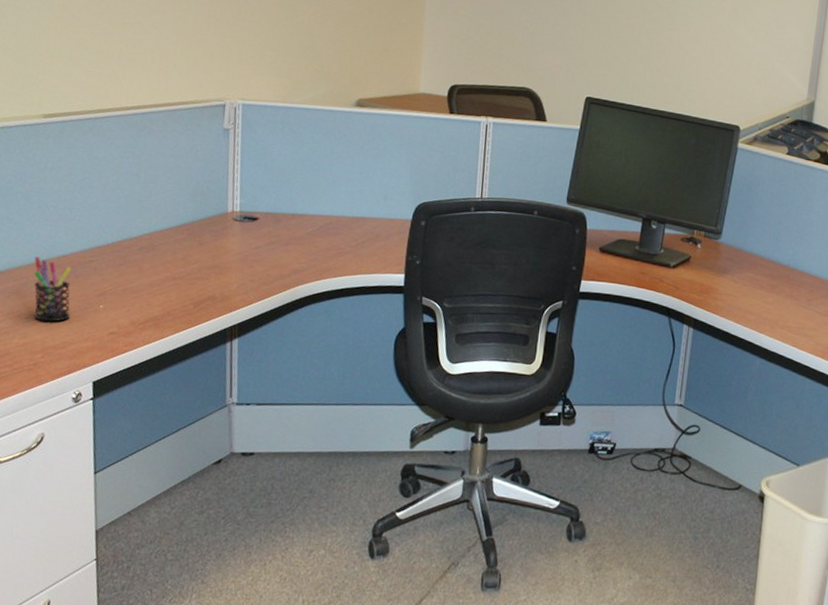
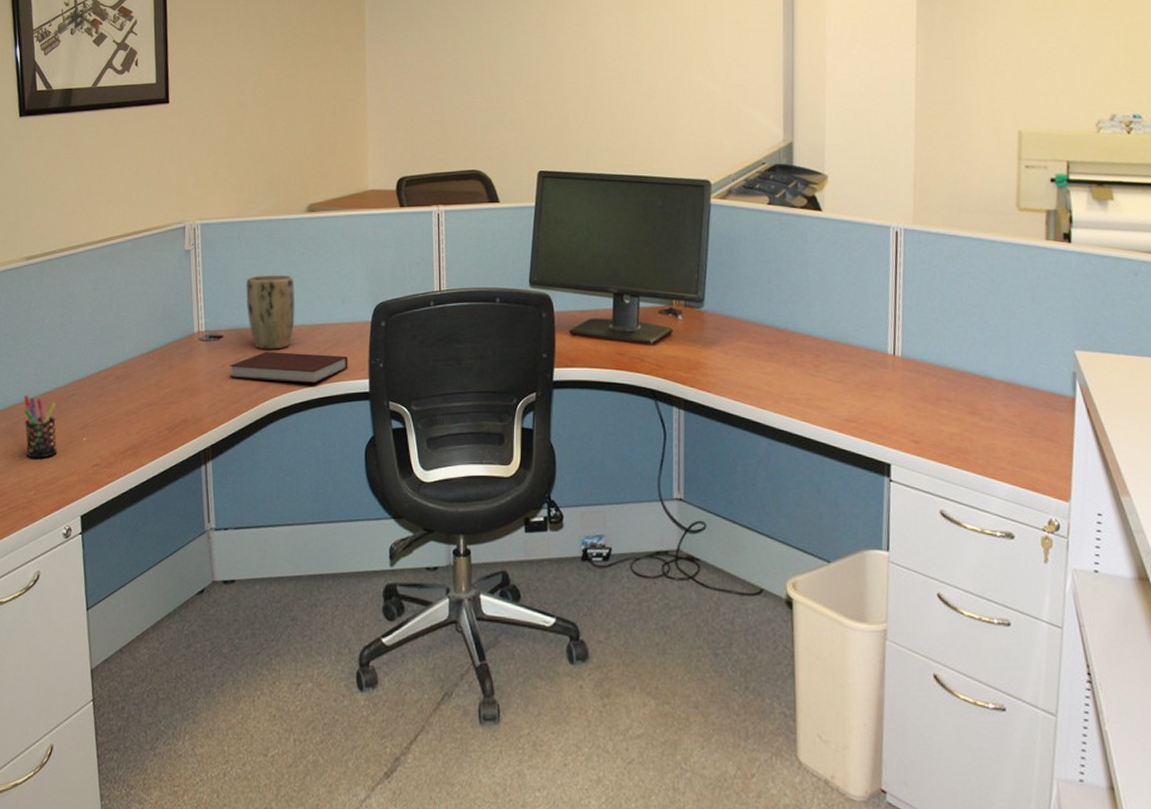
notebook: none [262,238,386,274] -> present [229,352,348,384]
plant pot: none [285,162,337,237] -> present [246,274,296,350]

